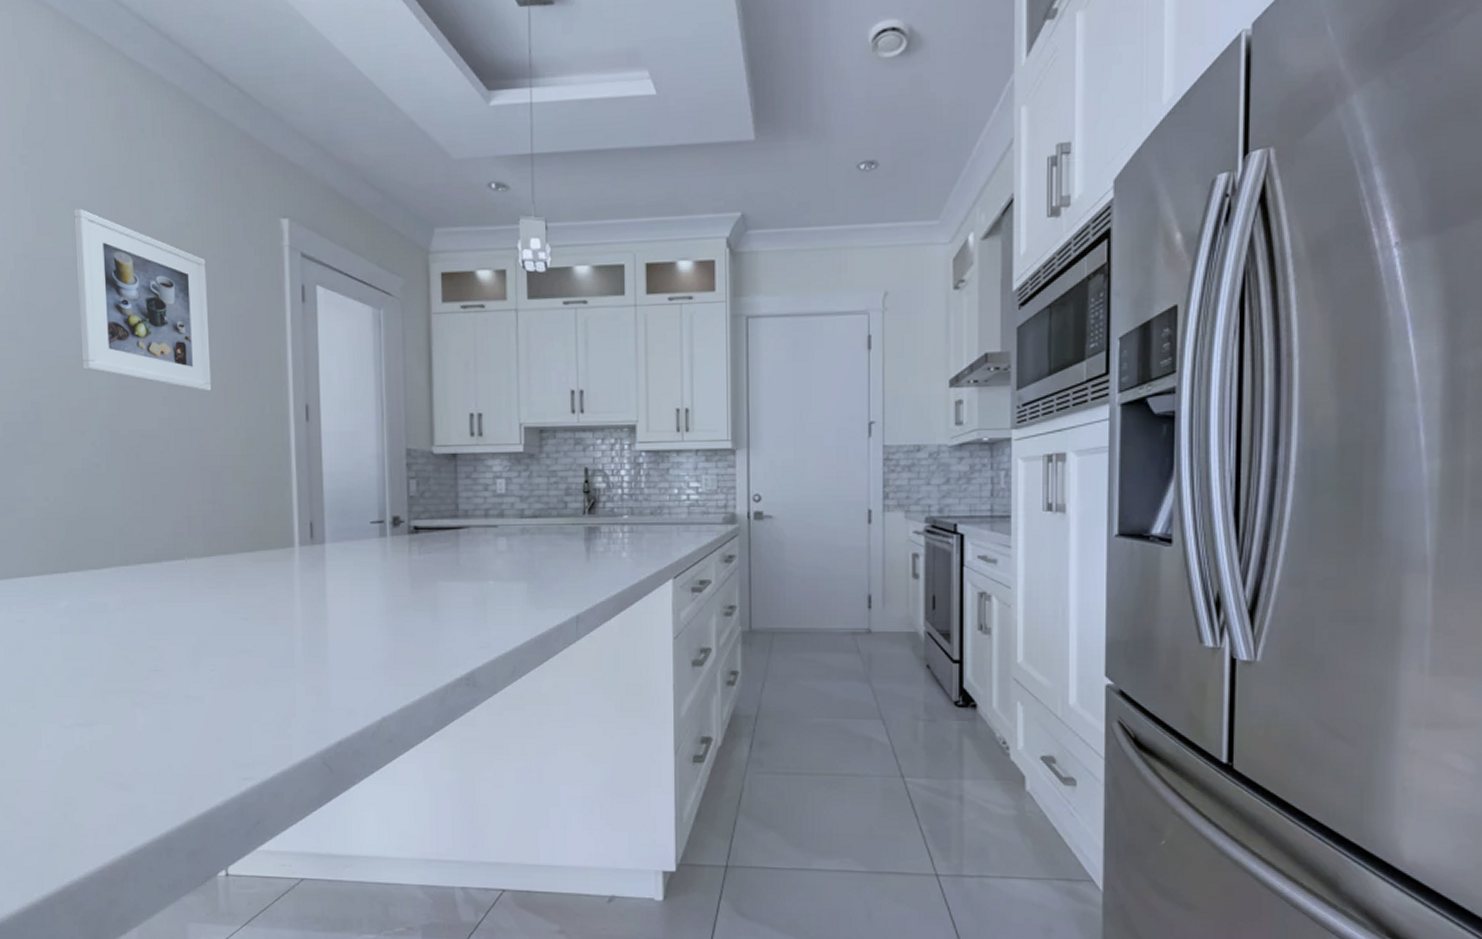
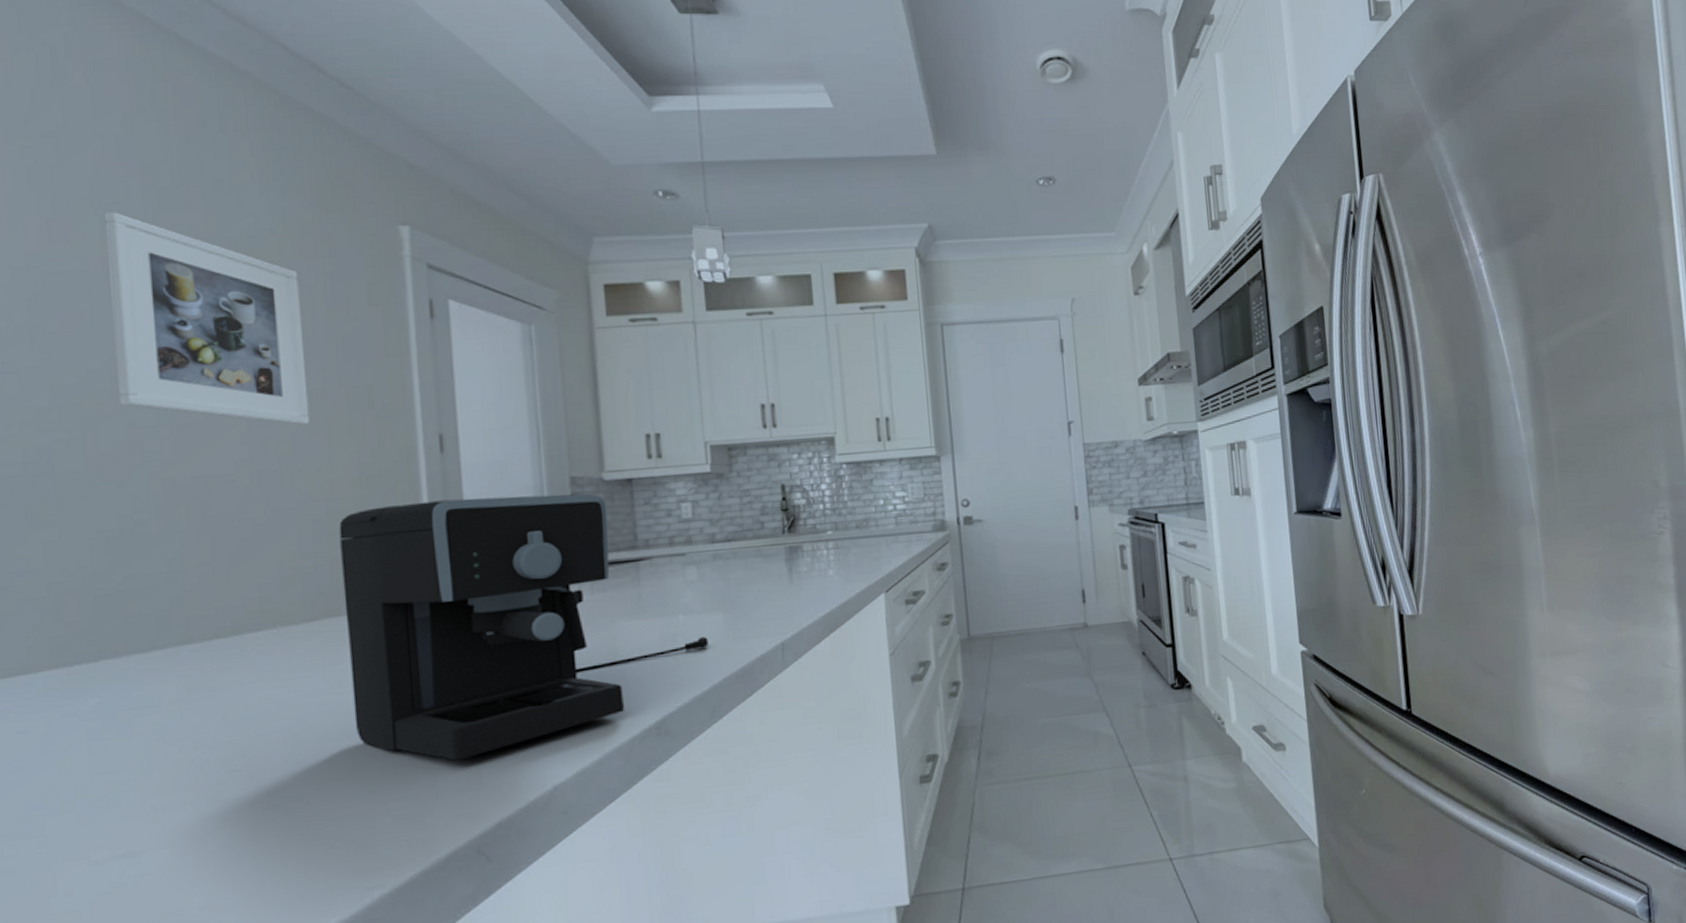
coffee maker: none [230,462,513,685] -> present [339,493,709,761]

